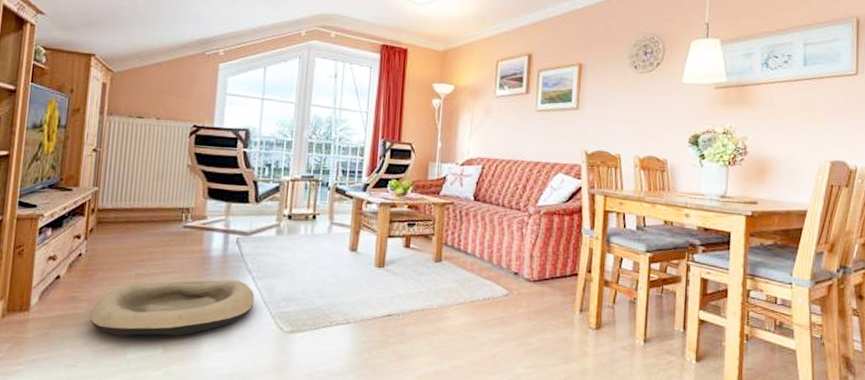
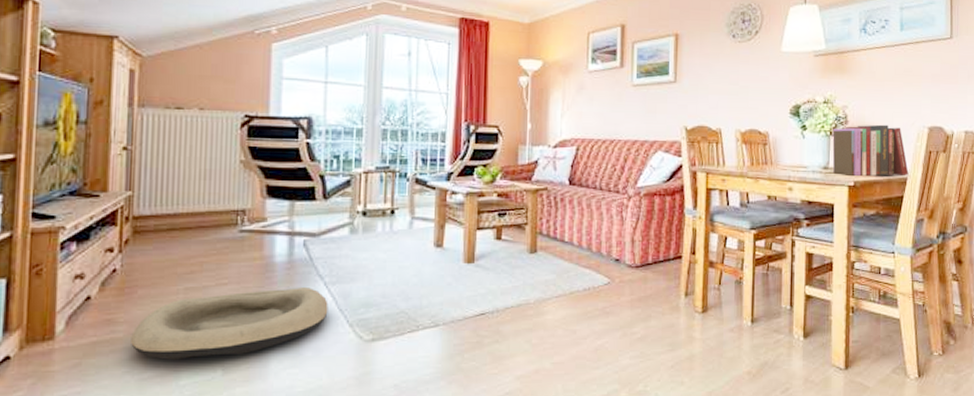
books: none [730,156,809,209] -> present [832,124,909,177]

